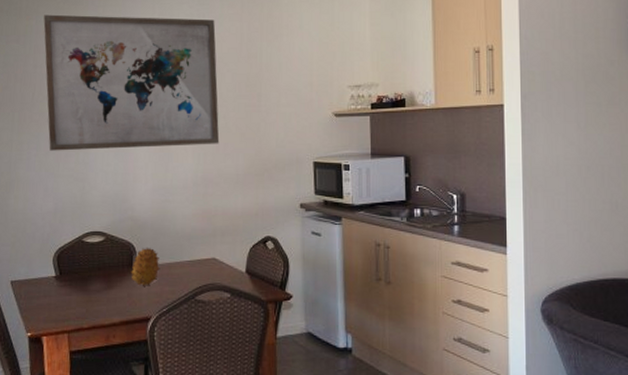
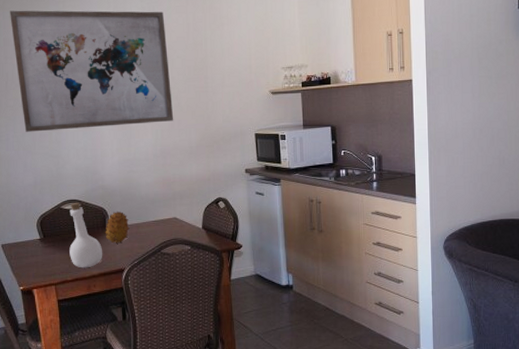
bottle: none [88,235,126,314] -> present [69,203,102,268]

